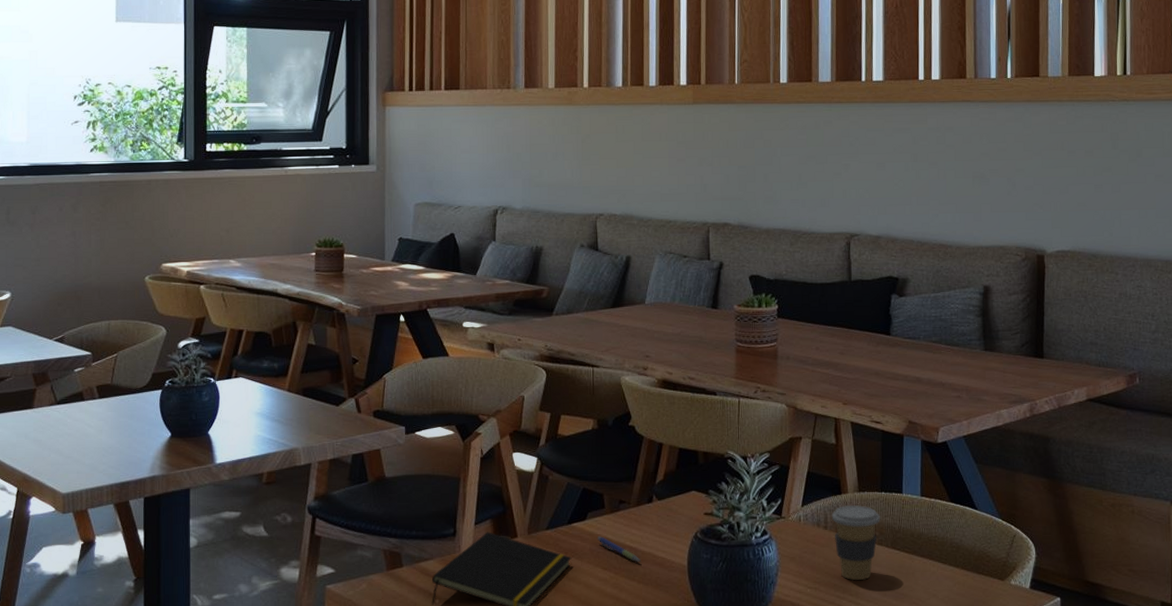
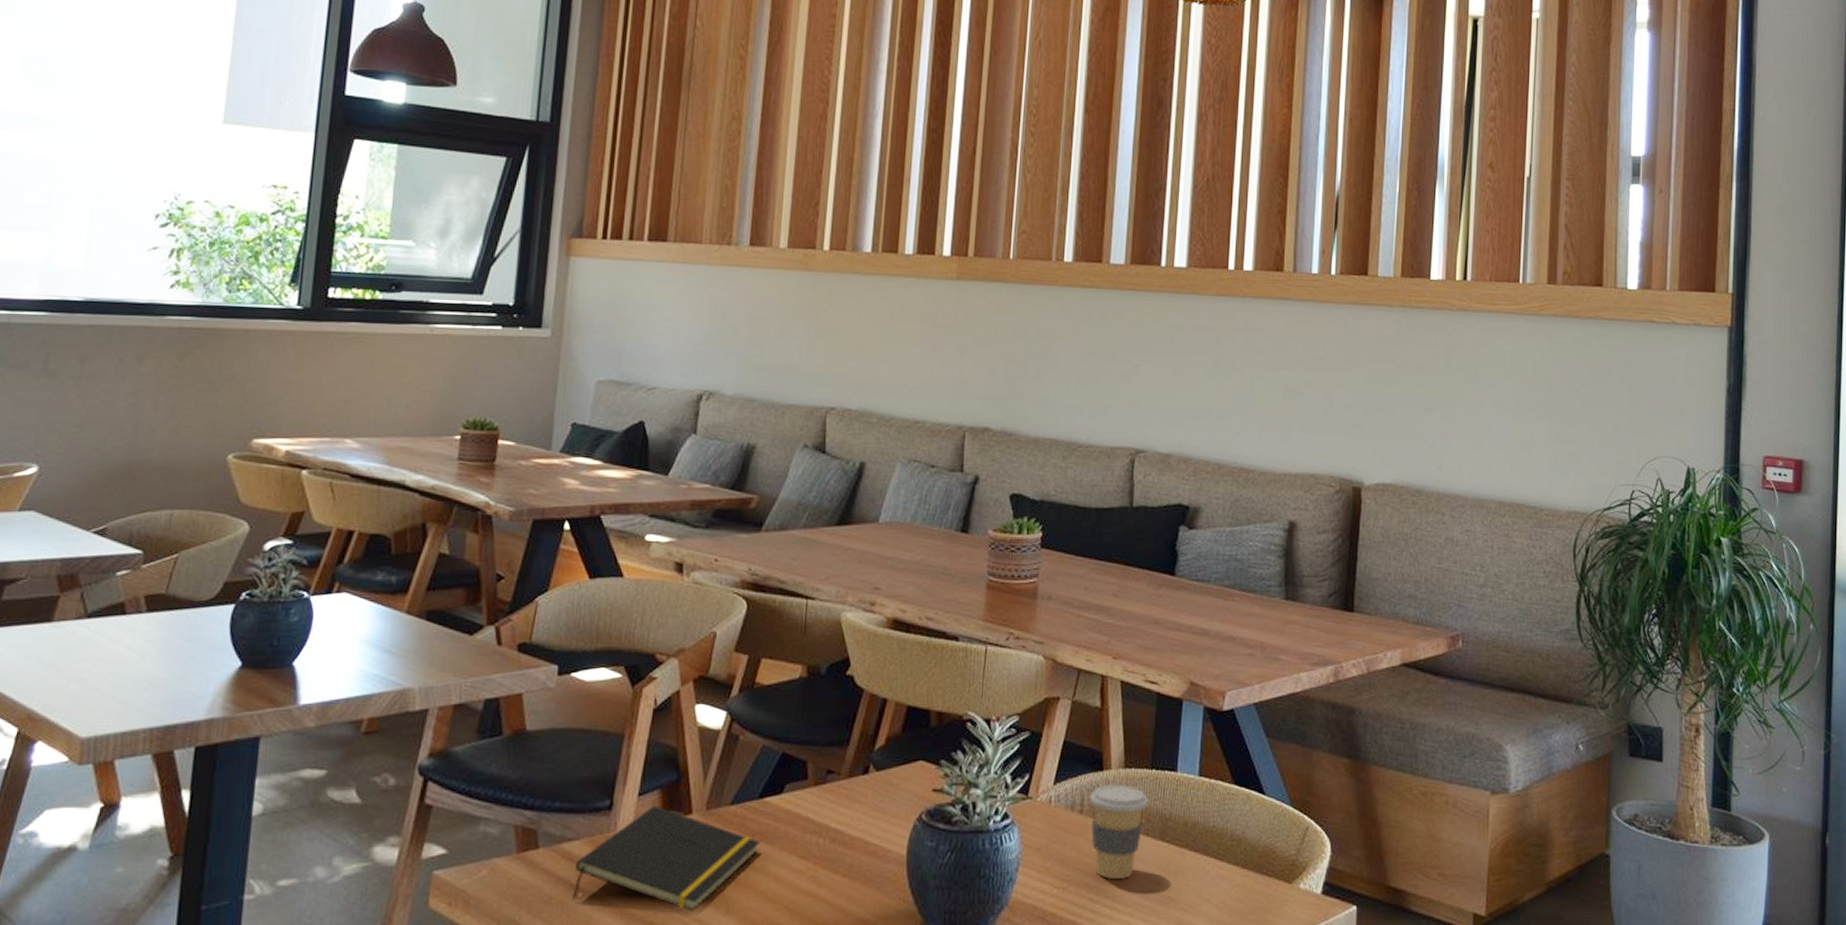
pen: present [597,536,641,563] -> none [794,815,848,851]

